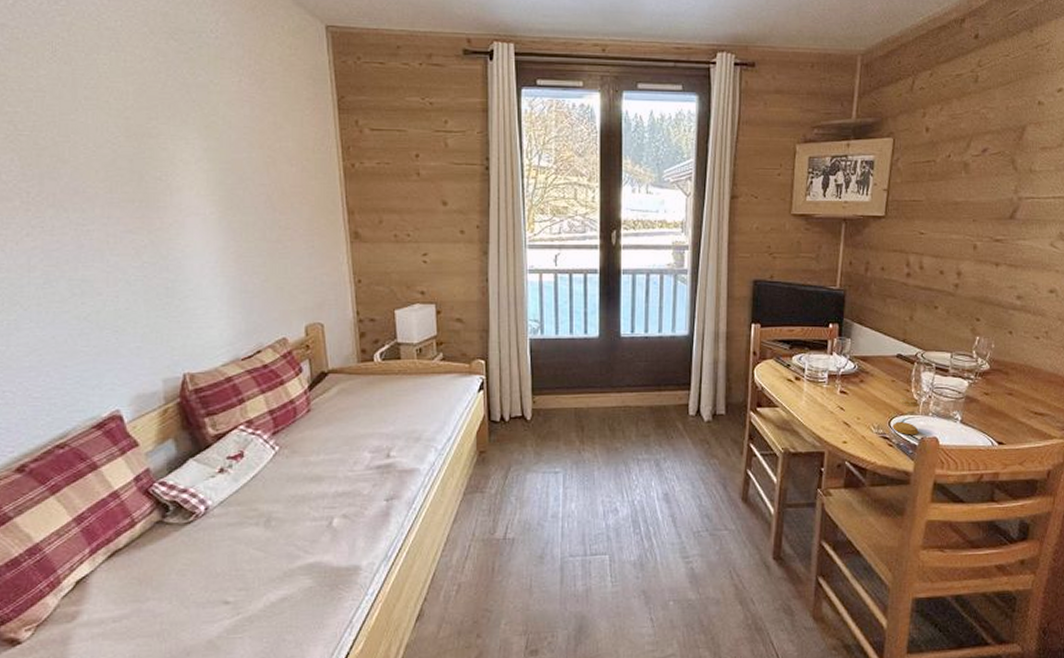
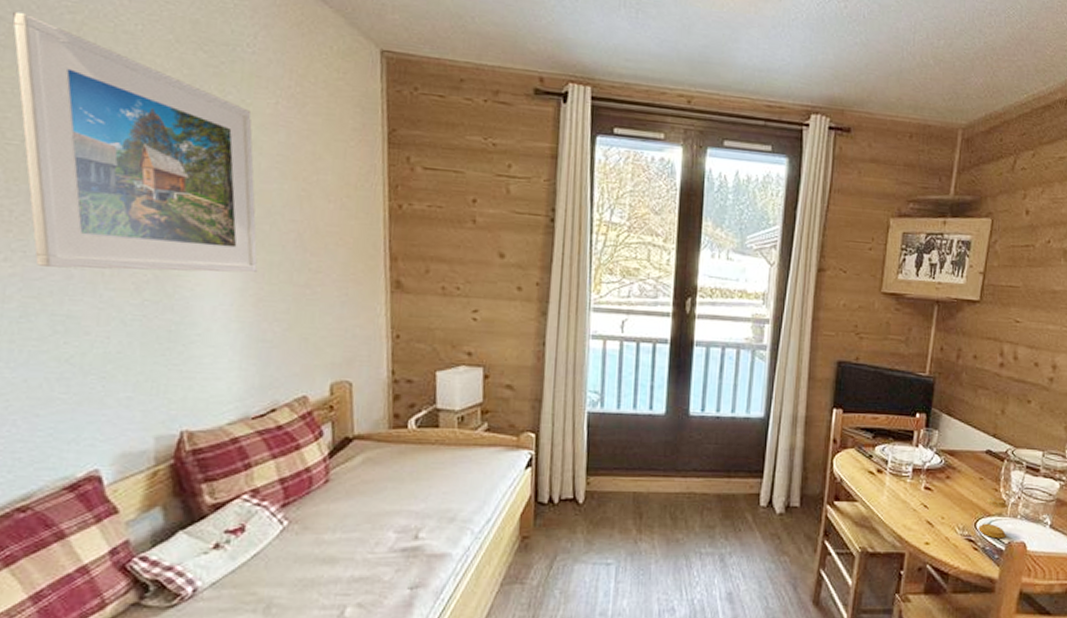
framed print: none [14,18,235,239] -> present [12,11,258,274]

